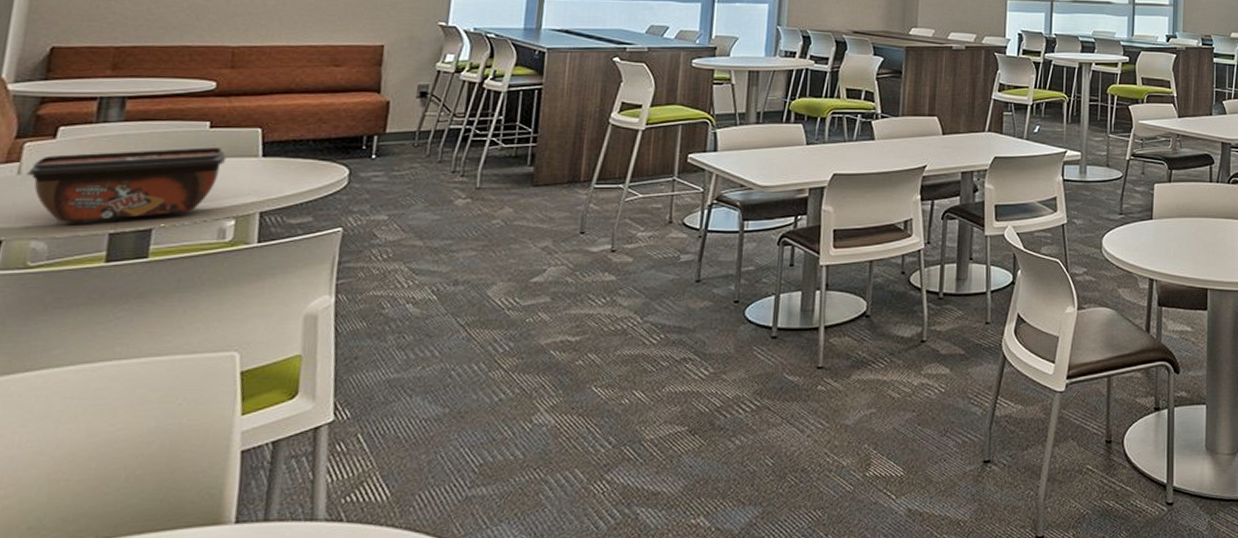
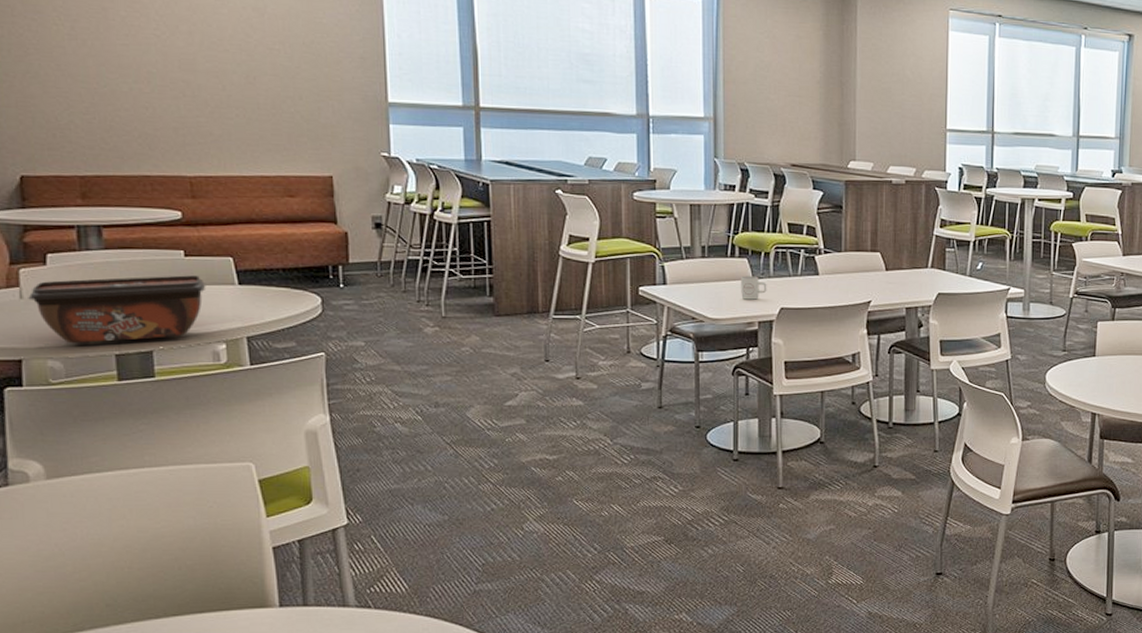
mug: none [793,141,821,166] -> present [741,276,767,300]

